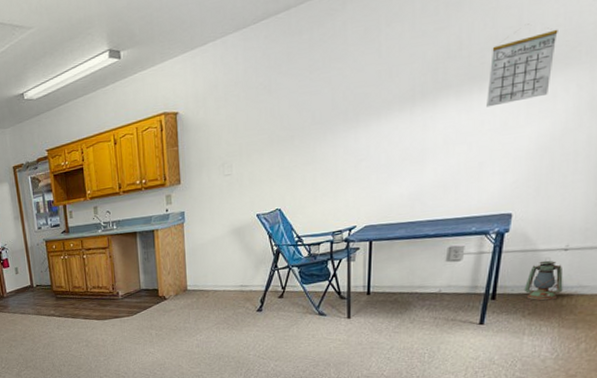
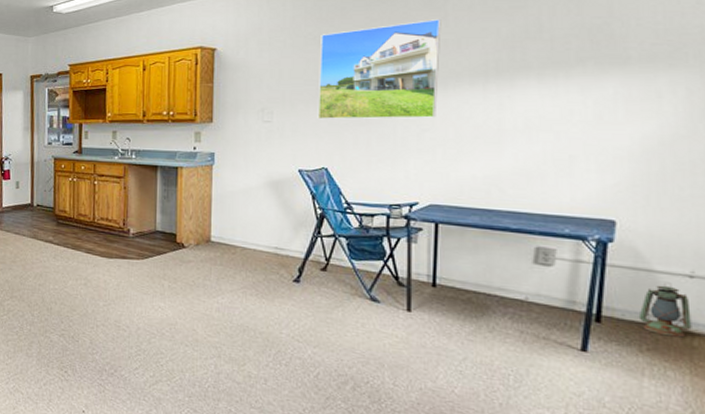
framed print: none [270,50,376,166] -> present [317,18,442,120]
calendar: present [486,23,558,108] -> none [575,16,657,97]

